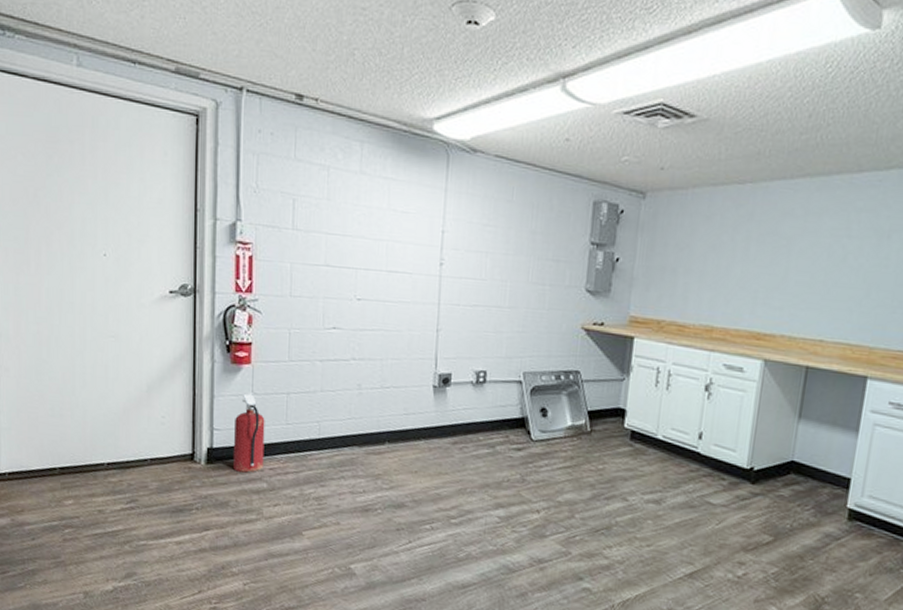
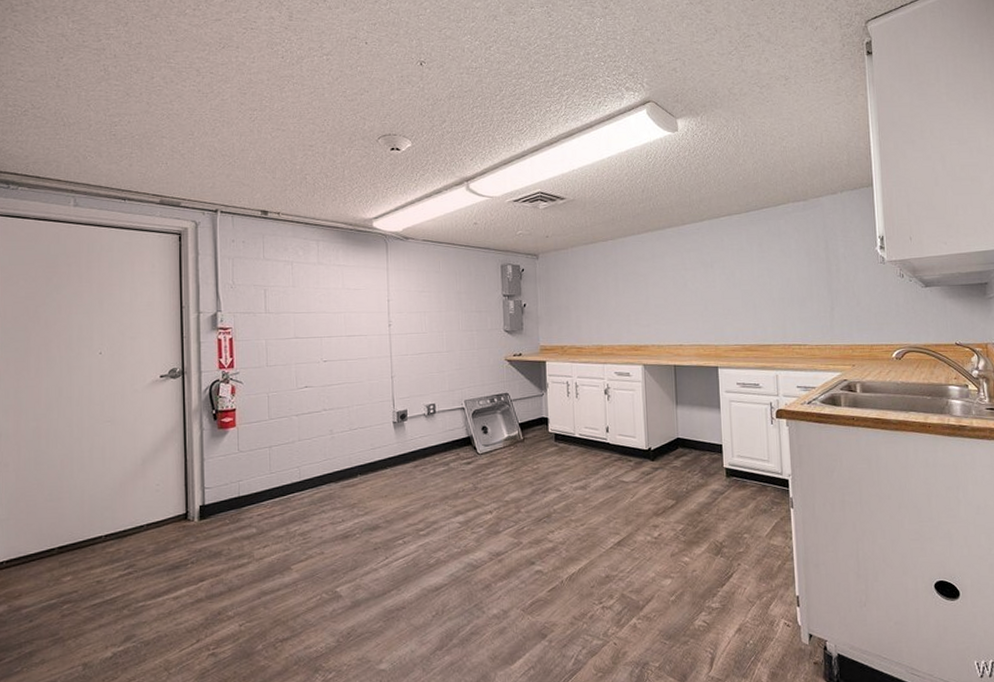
fire extinguisher: present [234,393,265,473] -> none [224,452,252,522]

